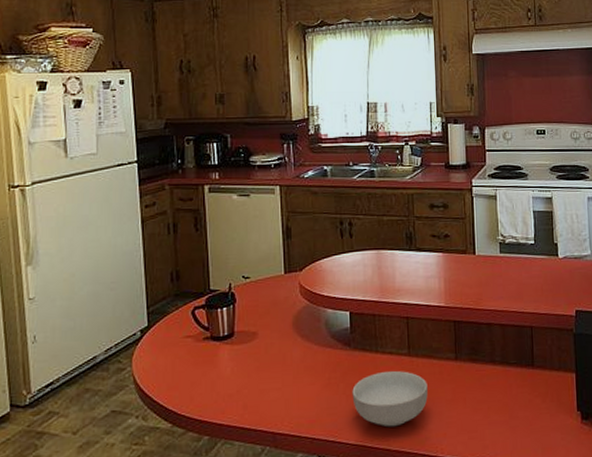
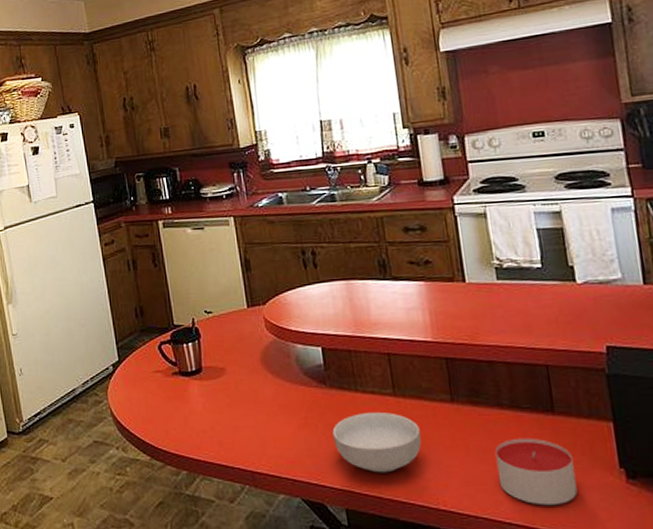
candle: none [486,389,546,447] -> present [494,437,578,506]

